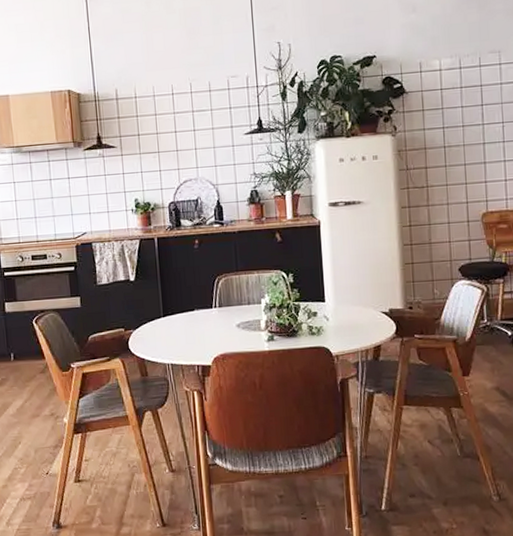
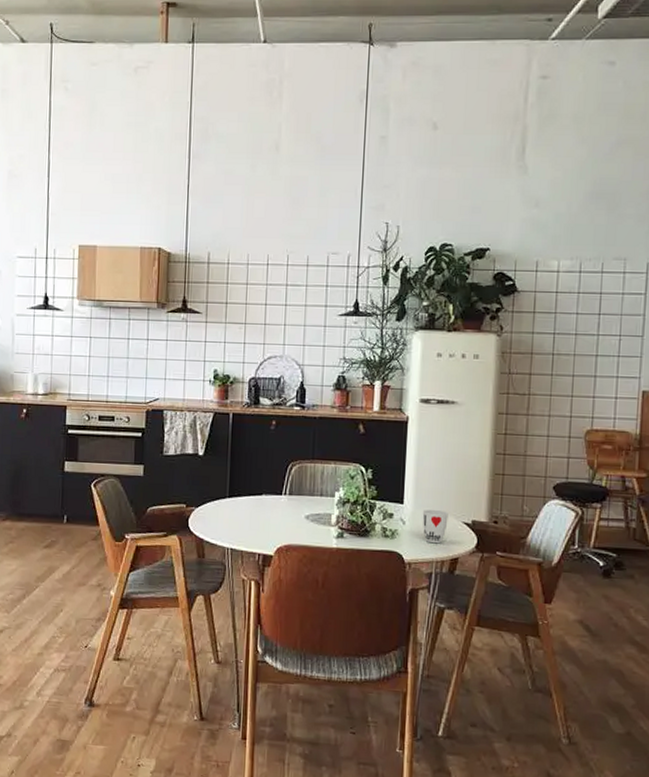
cup: none [343,303,368,335] -> present [422,510,448,544]

